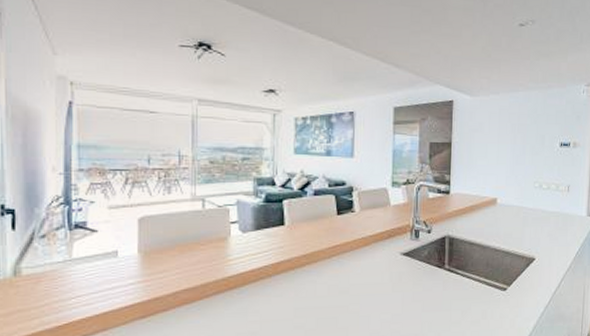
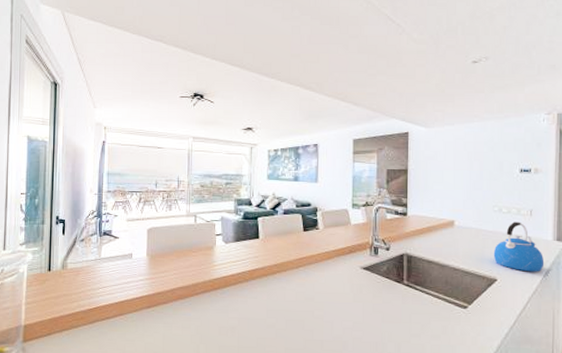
kettle: none [532,198,579,249] -> present [493,221,545,272]

